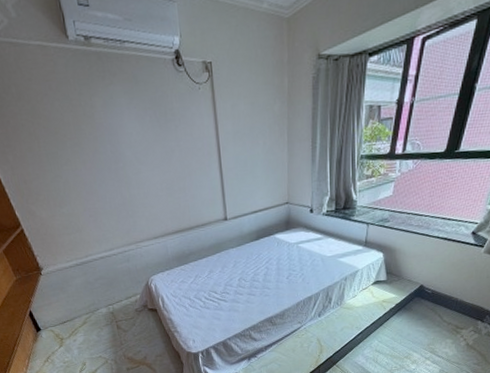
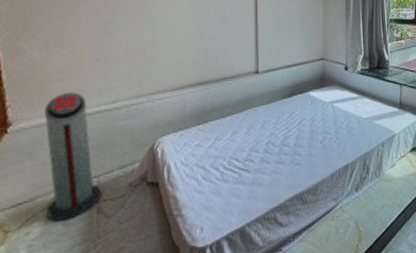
air purifier: none [61,243,118,333] -> present [43,93,102,221]

